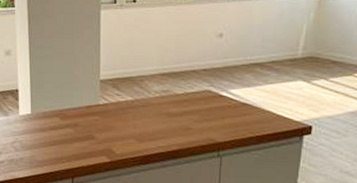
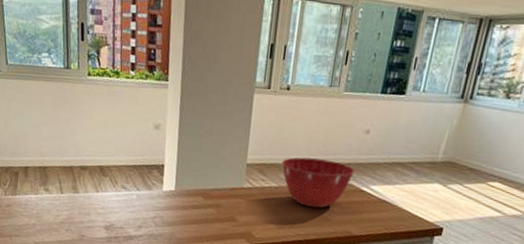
mixing bowl: none [135,68,212,117] -> present [281,157,355,208]

